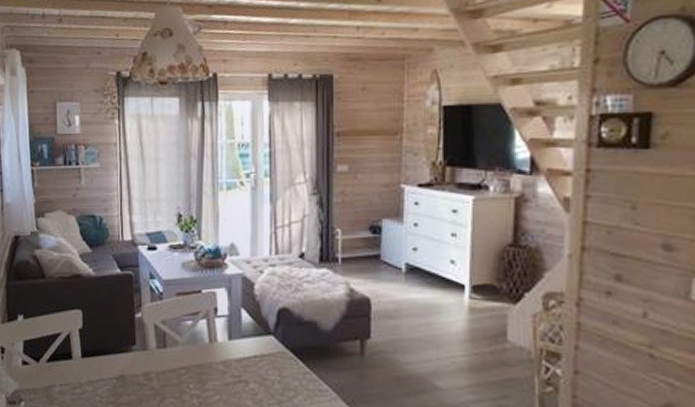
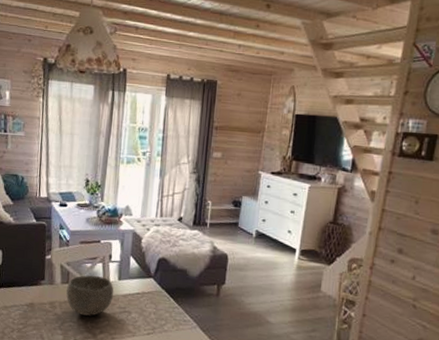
bowl: none [164,335,224,389] -> present [66,275,114,316]

